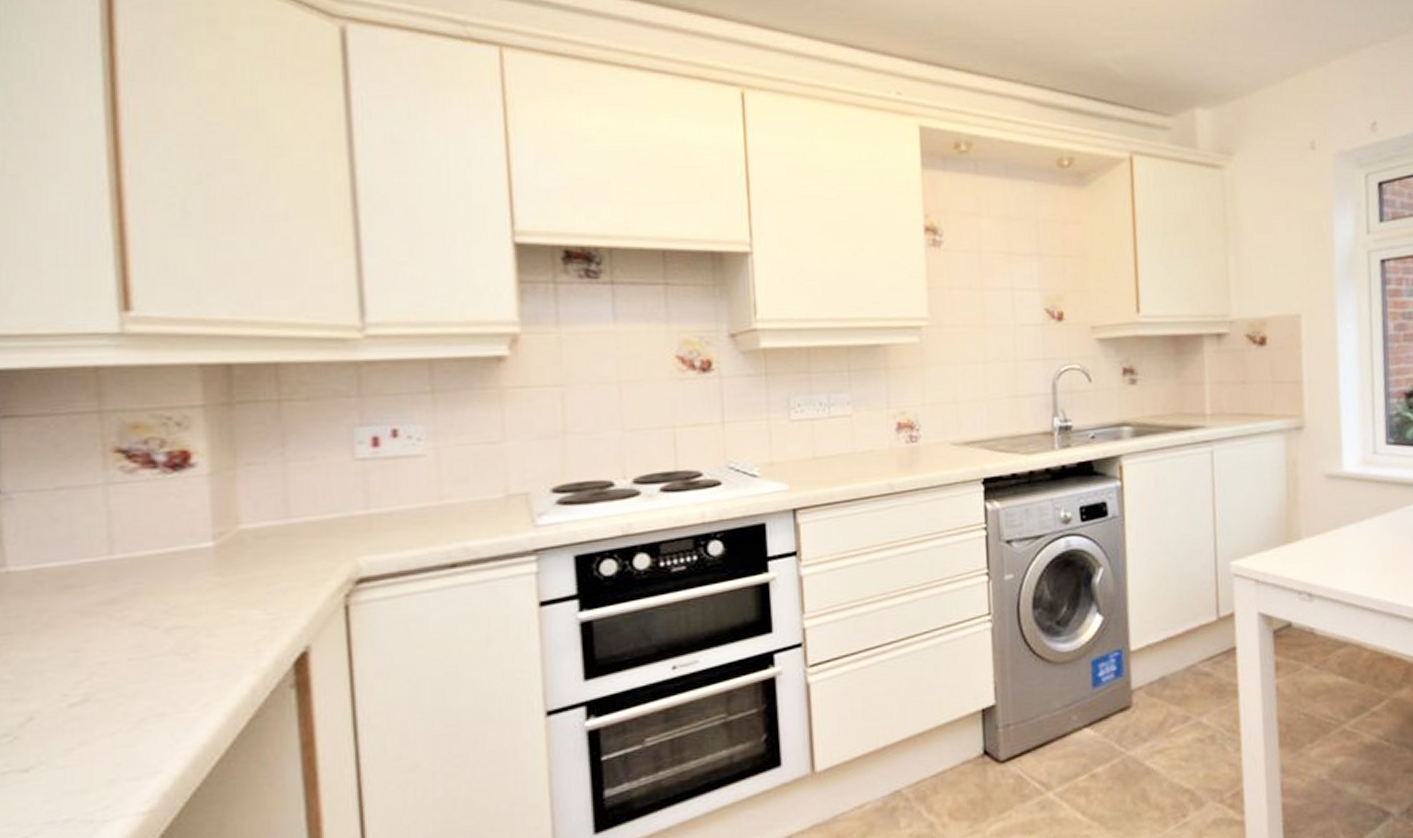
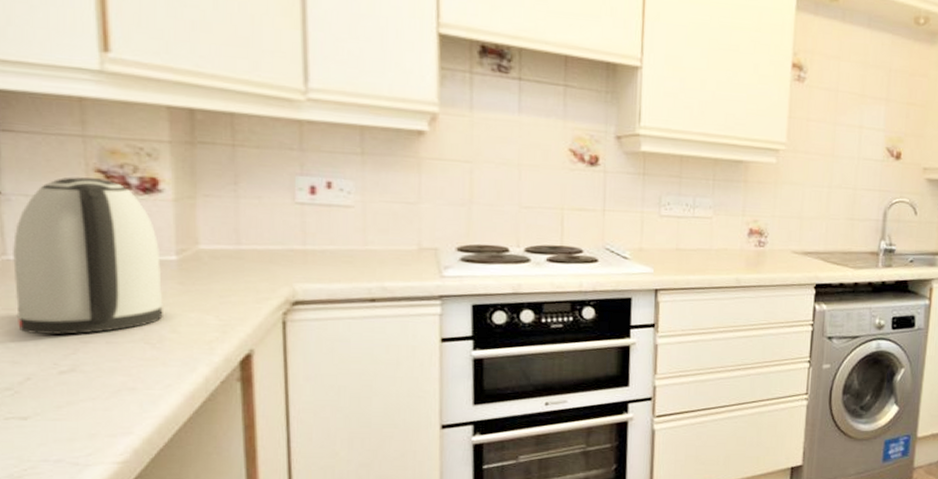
kettle: none [12,459,198,661] -> present [11,177,163,335]

